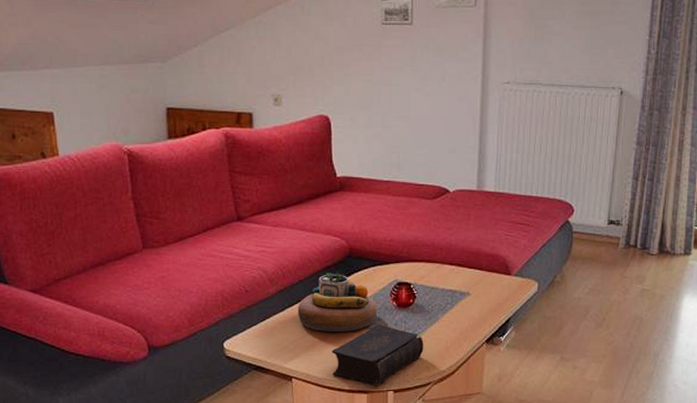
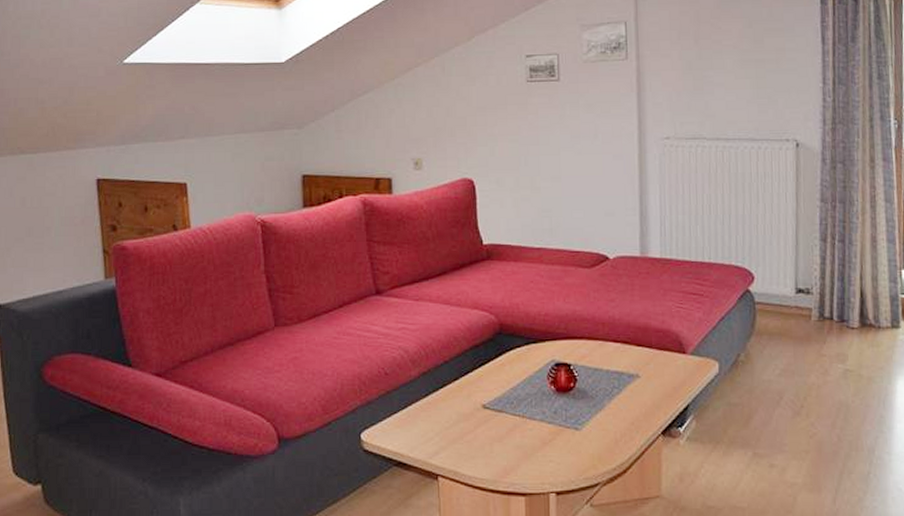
decorative bowl: present [297,271,377,333] -> none [443,351,533,422]
book: present [331,324,424,386] -> none [482,412,589,486]

